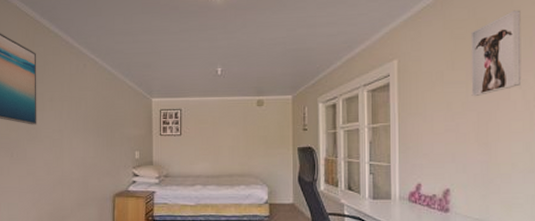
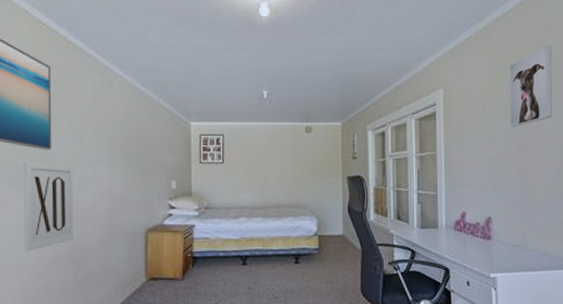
wall art: none [15,134,54,211] -> present [23,161,74,251]

